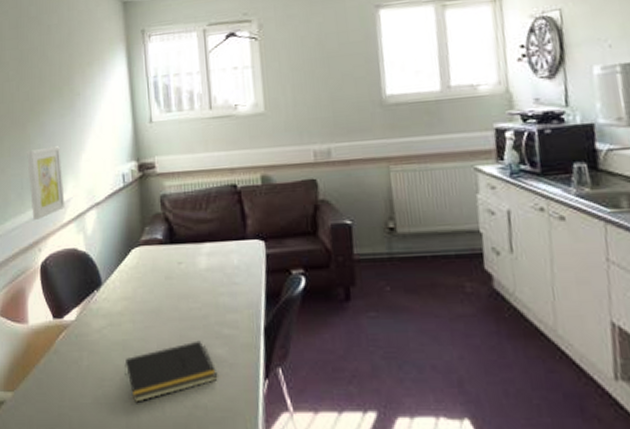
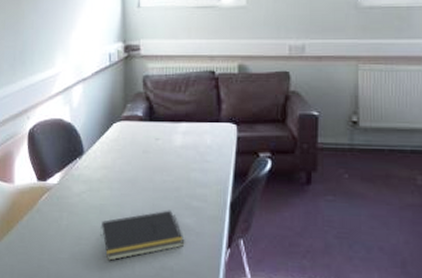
wall art: present [27,146,65,220] -> none [20,23,54,90]

